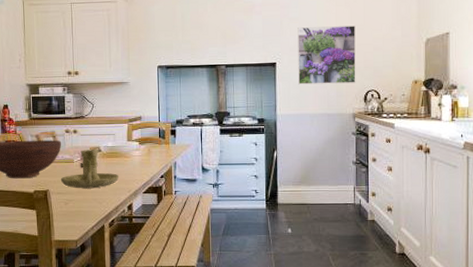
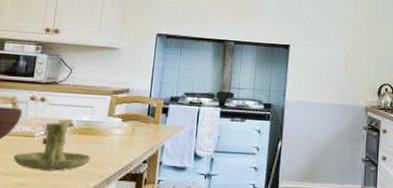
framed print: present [297,25,356,85] -> none [311,11,374,75]

